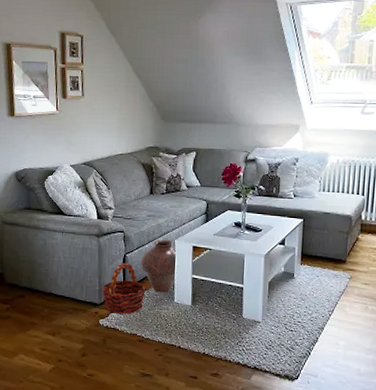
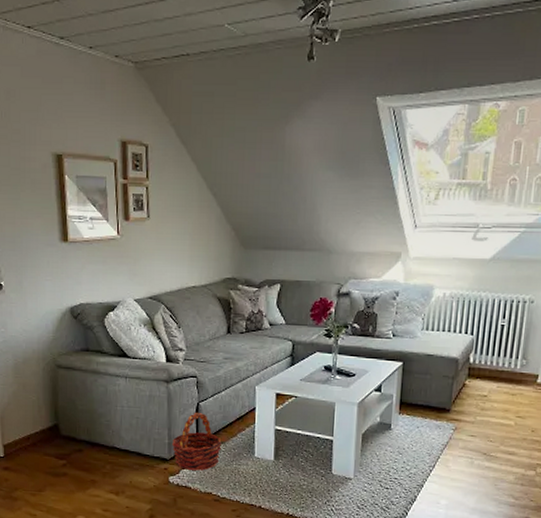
vase: present [140,239,177,293] -> none [215,385,258,447]

